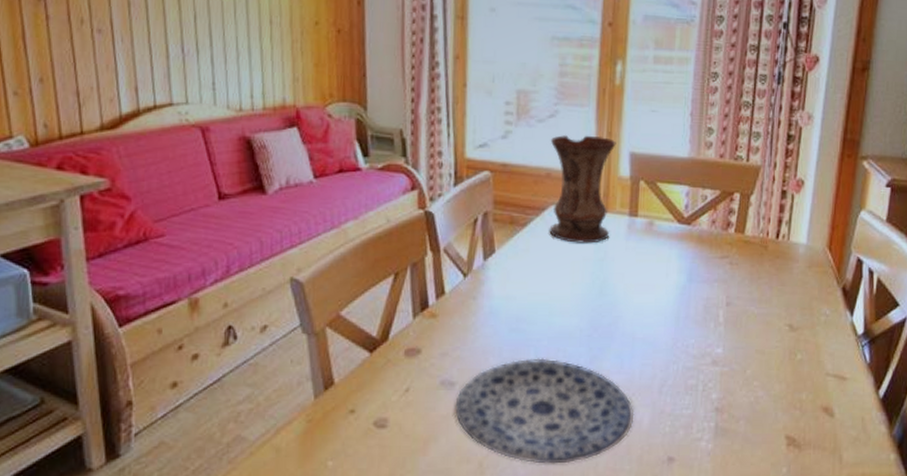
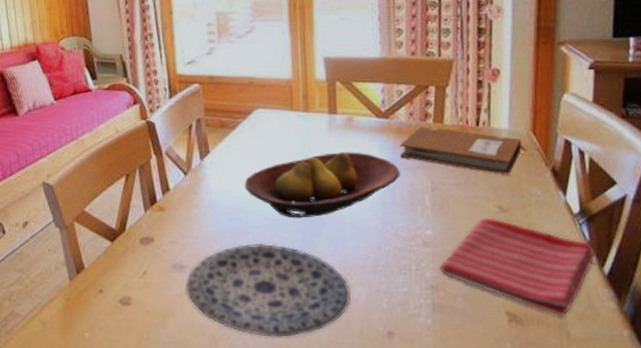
fruit bowl: none [530,259,697,331] -> present [244,152,400,219]
vase: present [549,135,616,243] -> none [251,45,311,141]
notebook: none [699,236,821,292] -> present [400,126,527,175]
dish towel: none [726,336,873,441] -> present [439,217,595,317]

